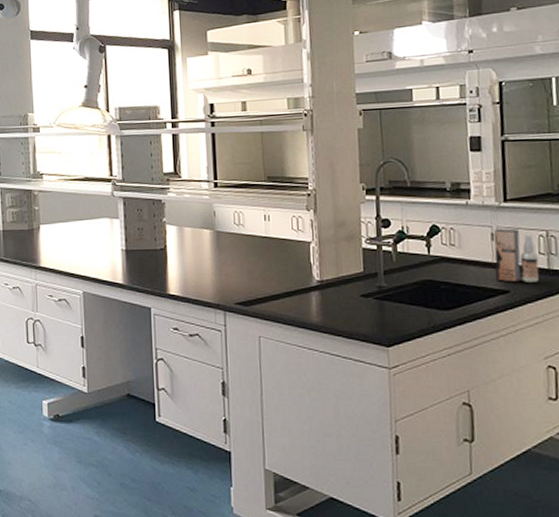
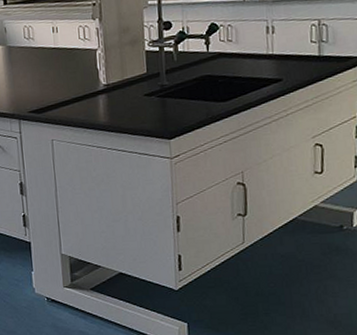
spray bottle: present [493,228,539,283] -> none [269,20,310,72]

